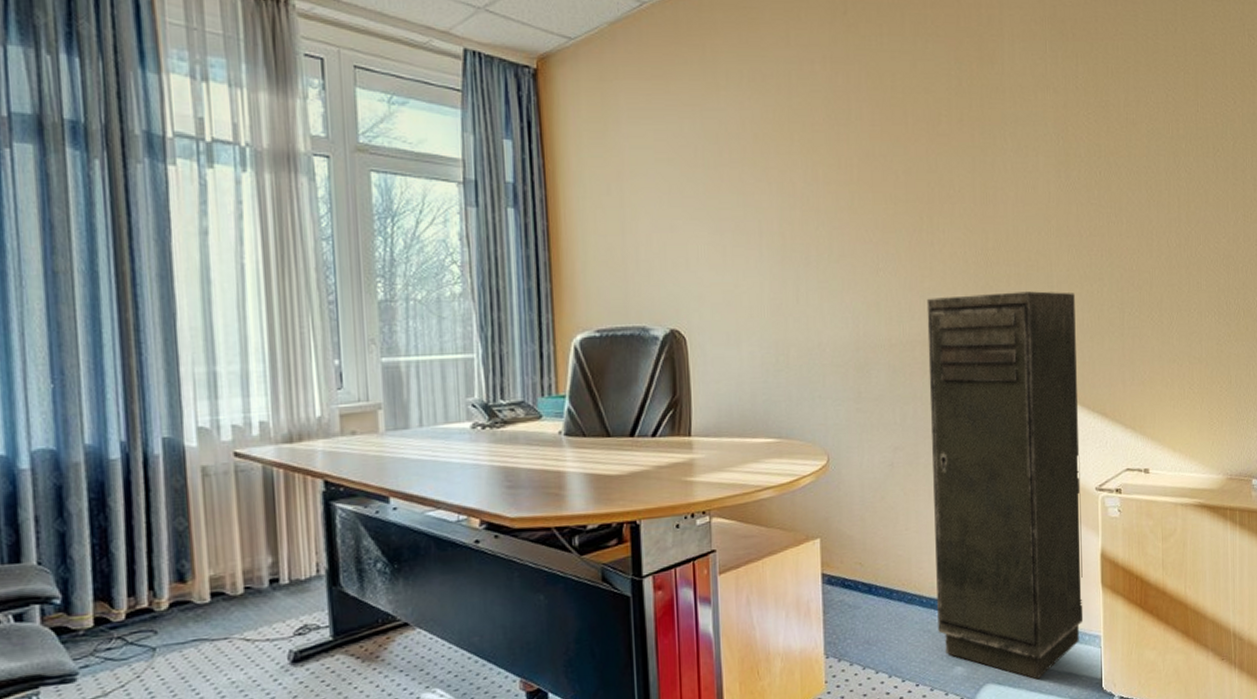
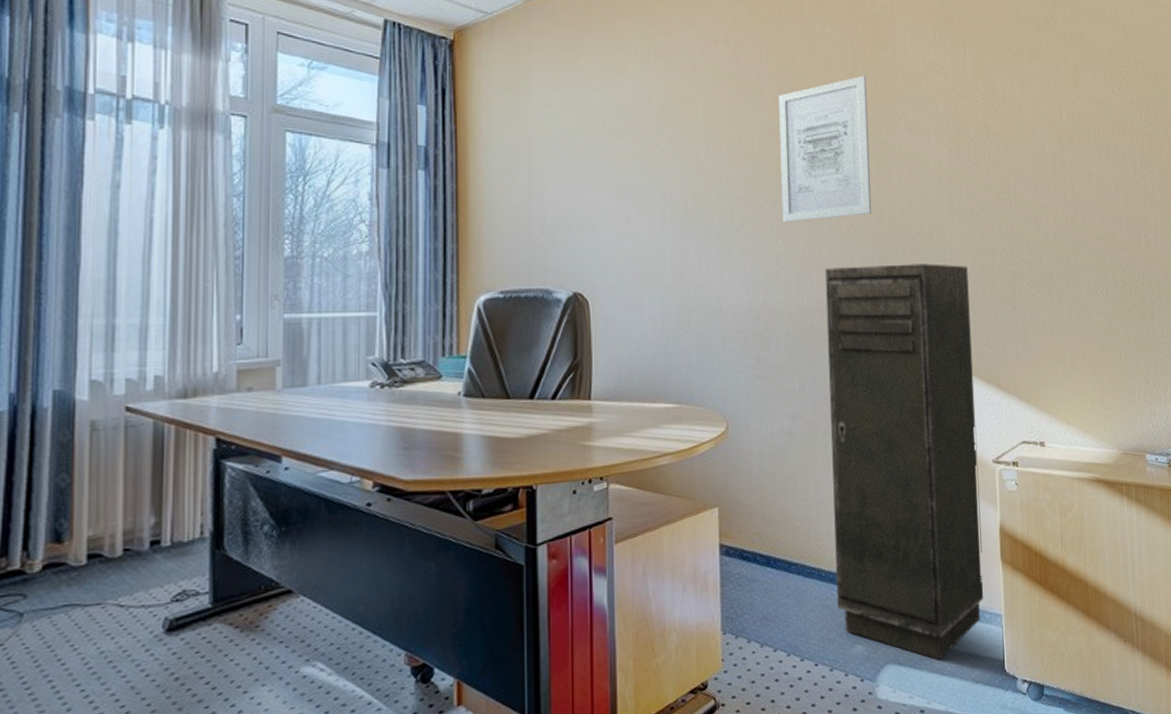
wall art: none [879,93,976,252] -> present [779,75,872,222]

